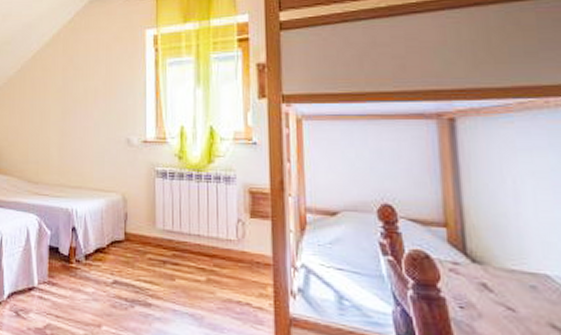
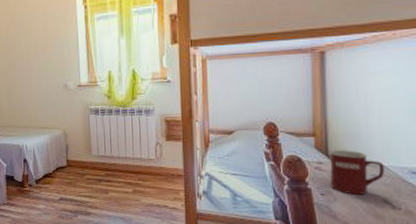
mug: none [469,246,548,313] -> present [330,149,384,195]

